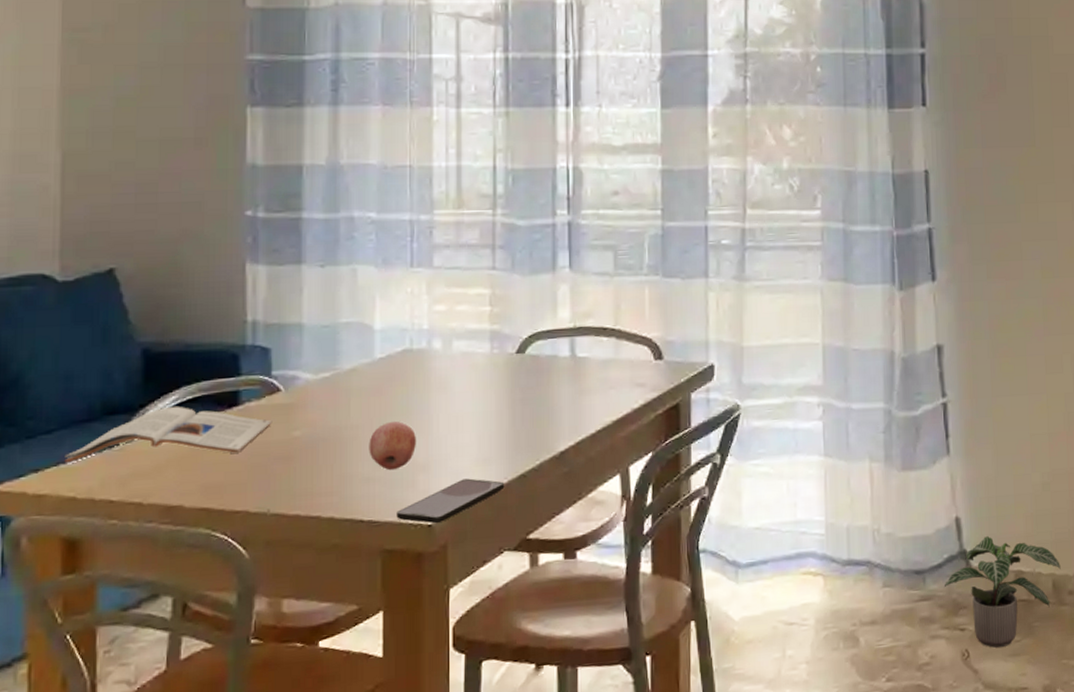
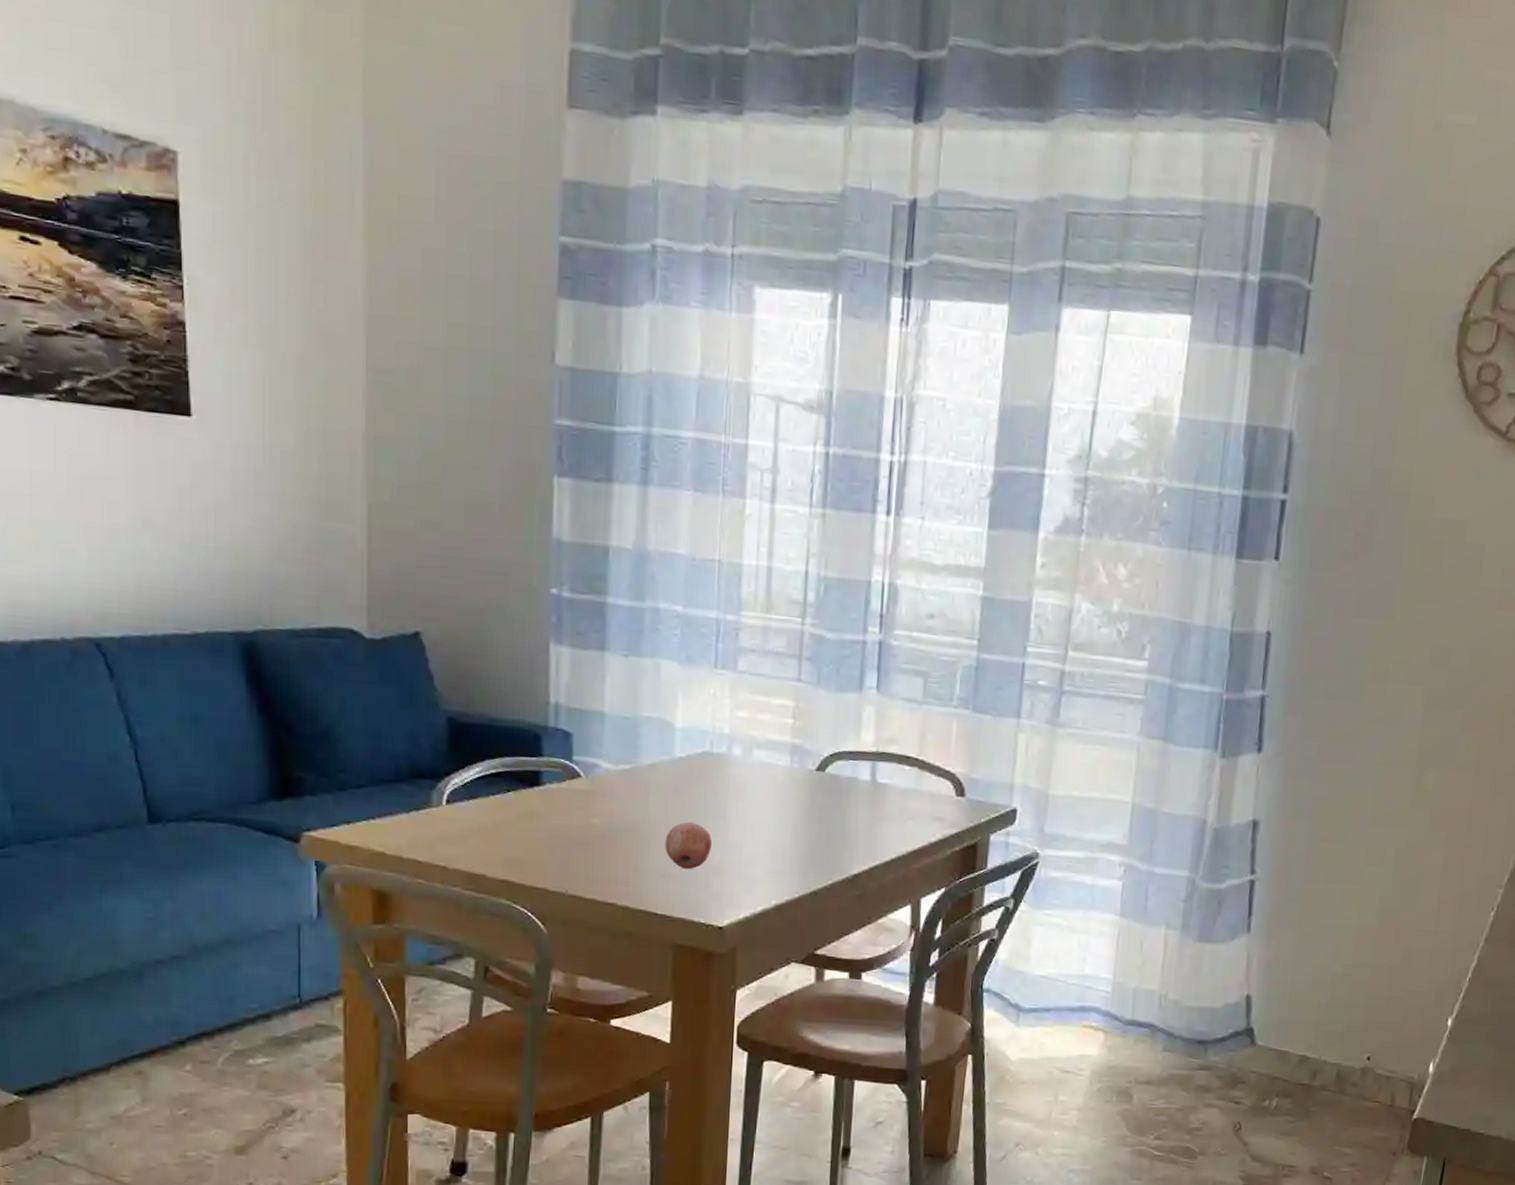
magazine: present [64,406,272,463] -> none [374,777,572,832]
smartphone: present [396,478,505,524] -> none [689,887,796,927]
potted plant: present [944,536,1061,648] -> none [1225,1018,1348,1125]

